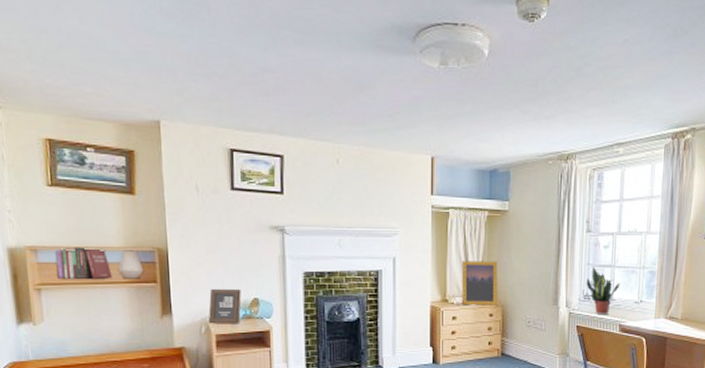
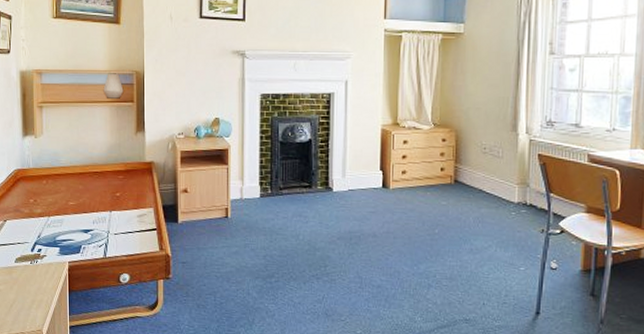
books: present [55,248,113,279] -> none [55,71,98,98]
picture frame: present [208,289,242,324] -> none [176,109,204,142]
picture frame: present [462,261,498,306] -> none [414,84,452,130]
potted plant: present [586,267,620,315] -> none [549,92,588,144]

